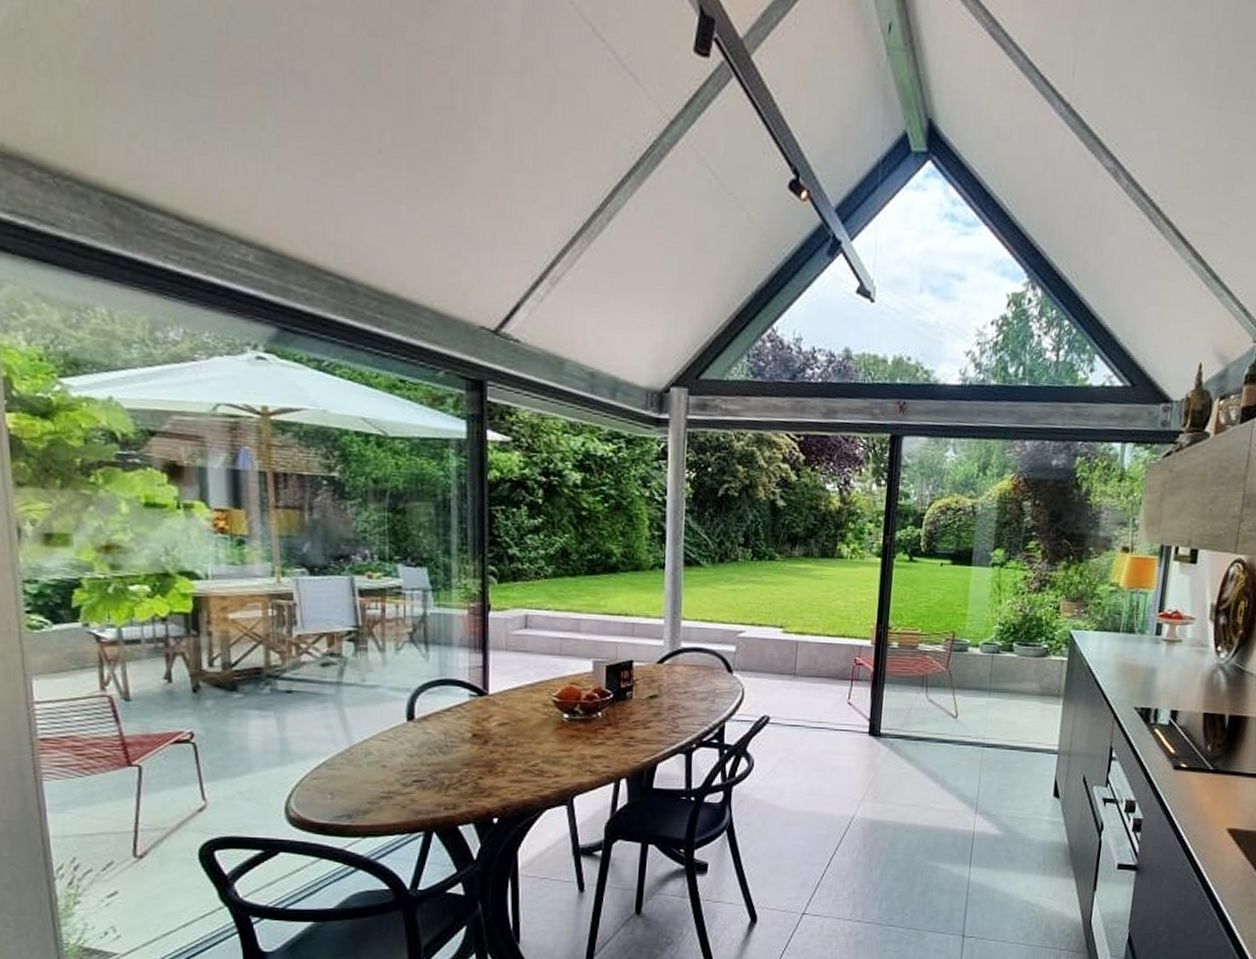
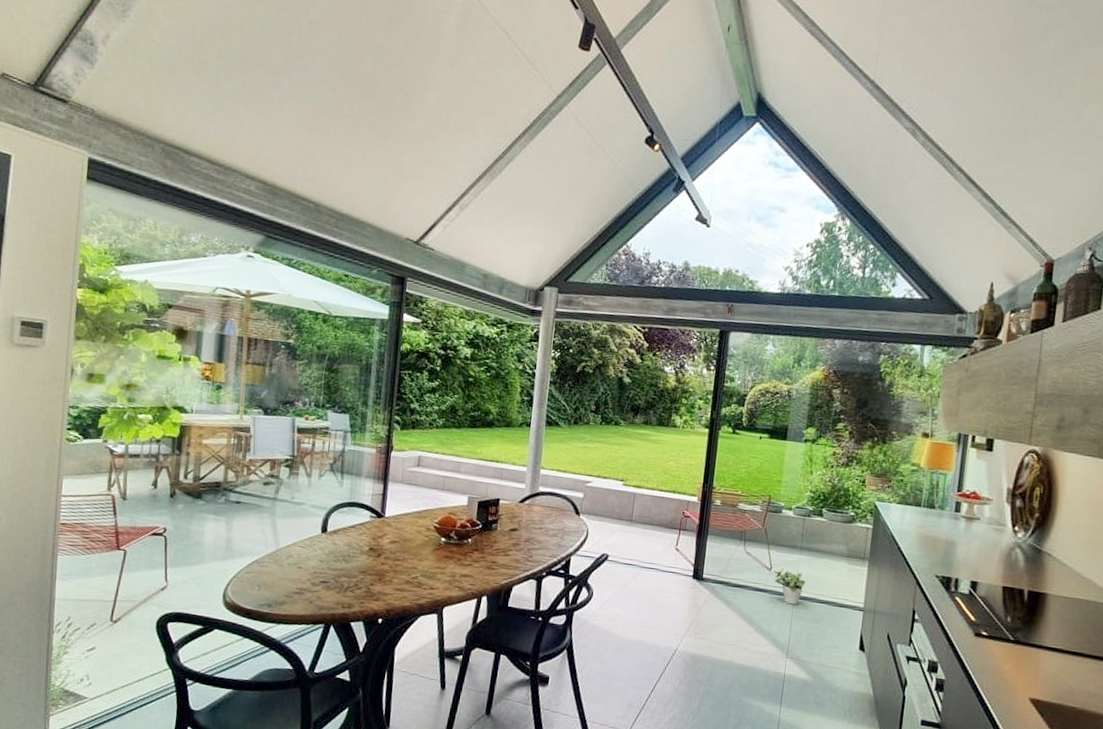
potted plant: none [960,714,996,755] -> present [774,568,806,605]

